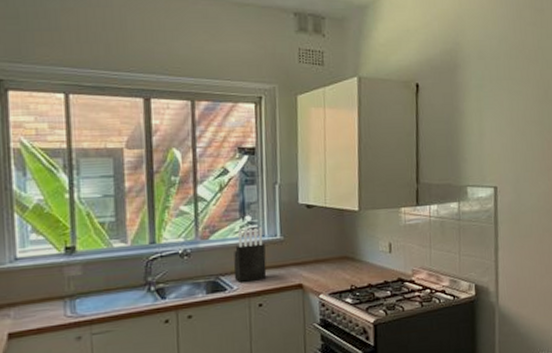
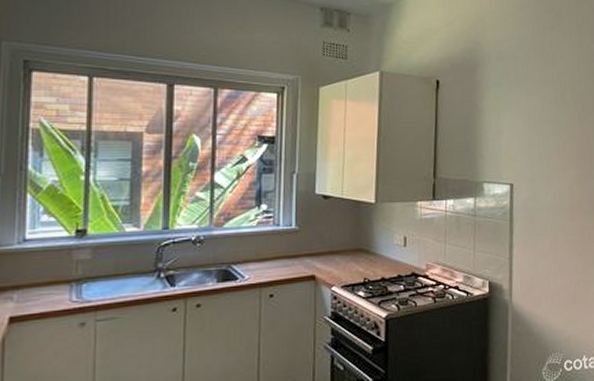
knife block: present [233,227,267,282] -> none [246,216,280,272]

